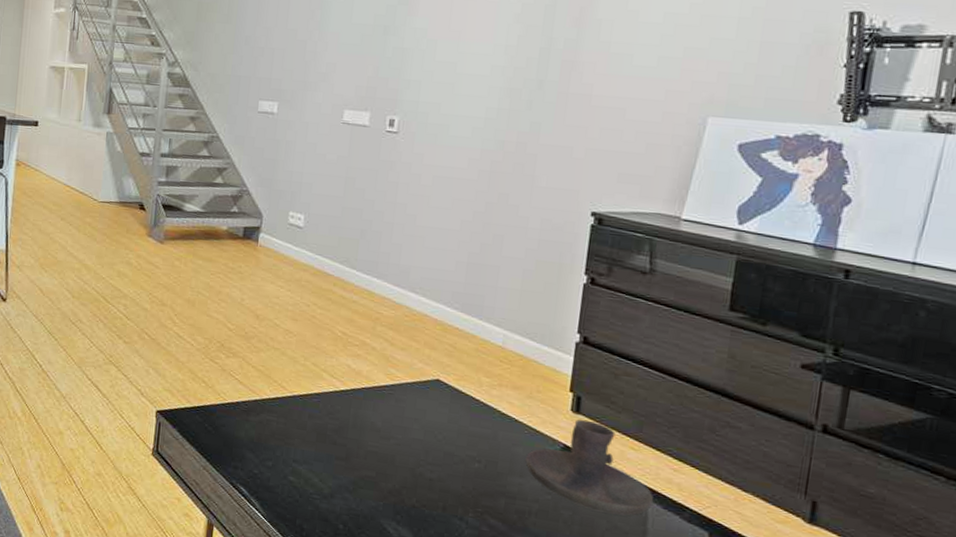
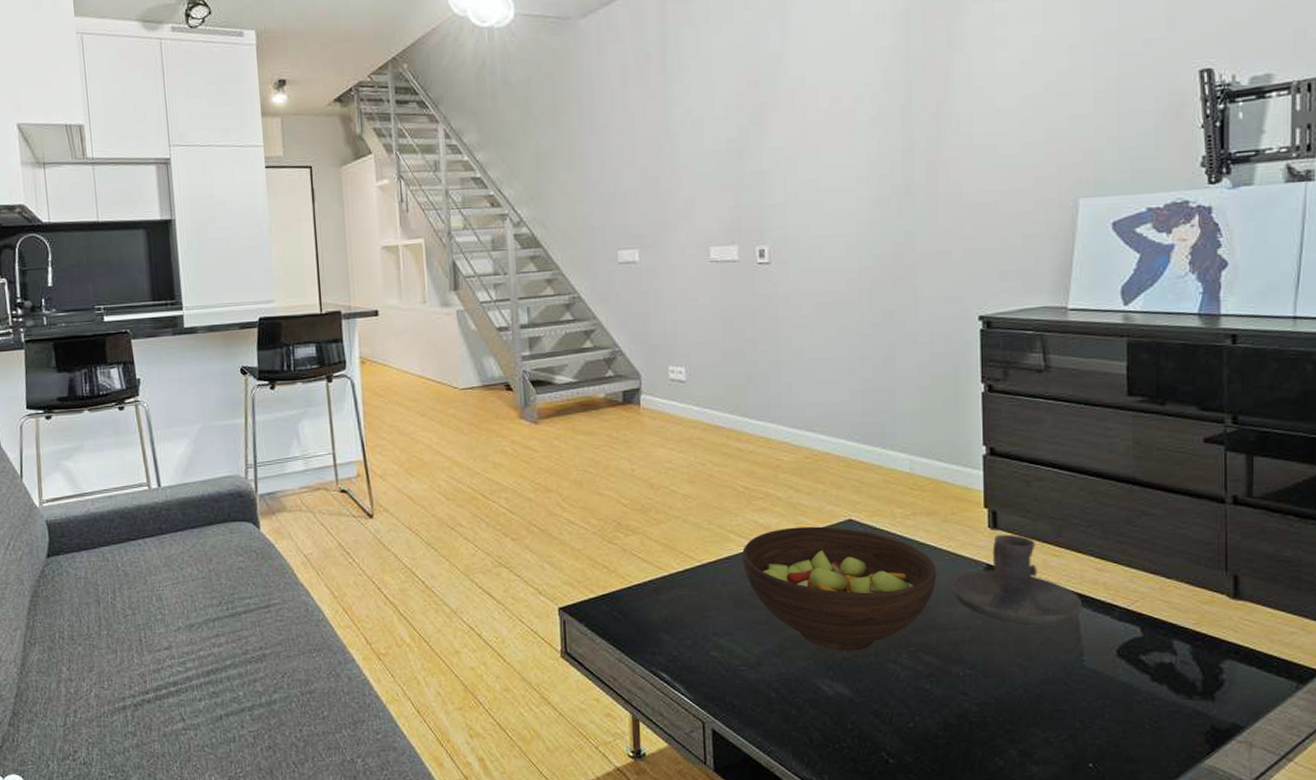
fruit bowl: none [330,376,514,502] -> present [742,526,936,651]

